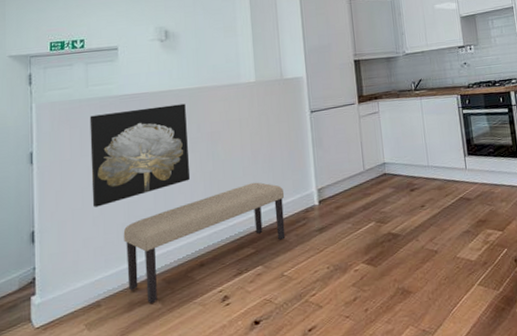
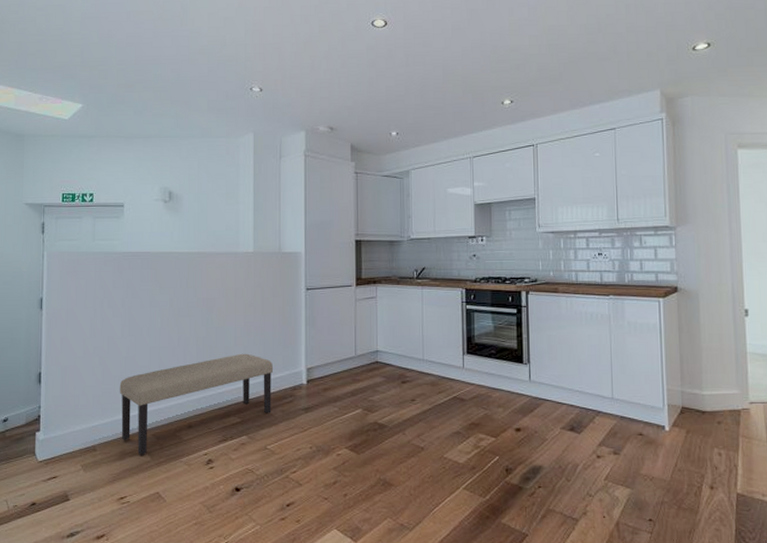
wall art: present [89,103,191,207] -> none [93,267,185,358]

